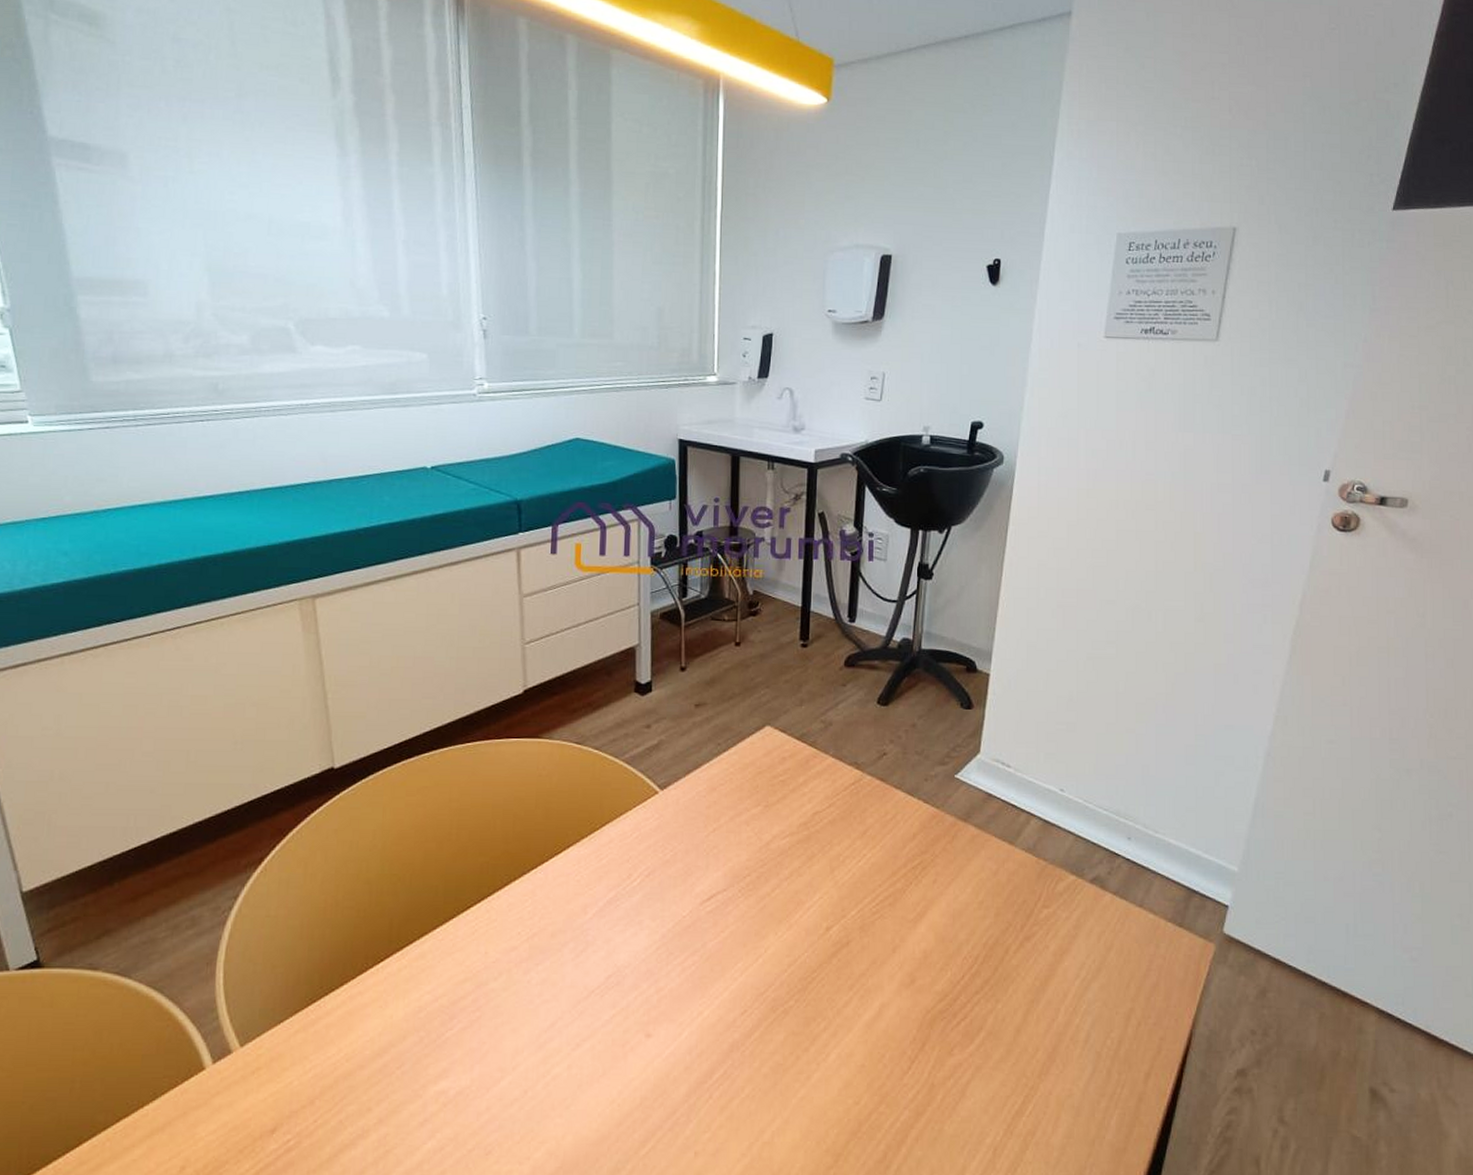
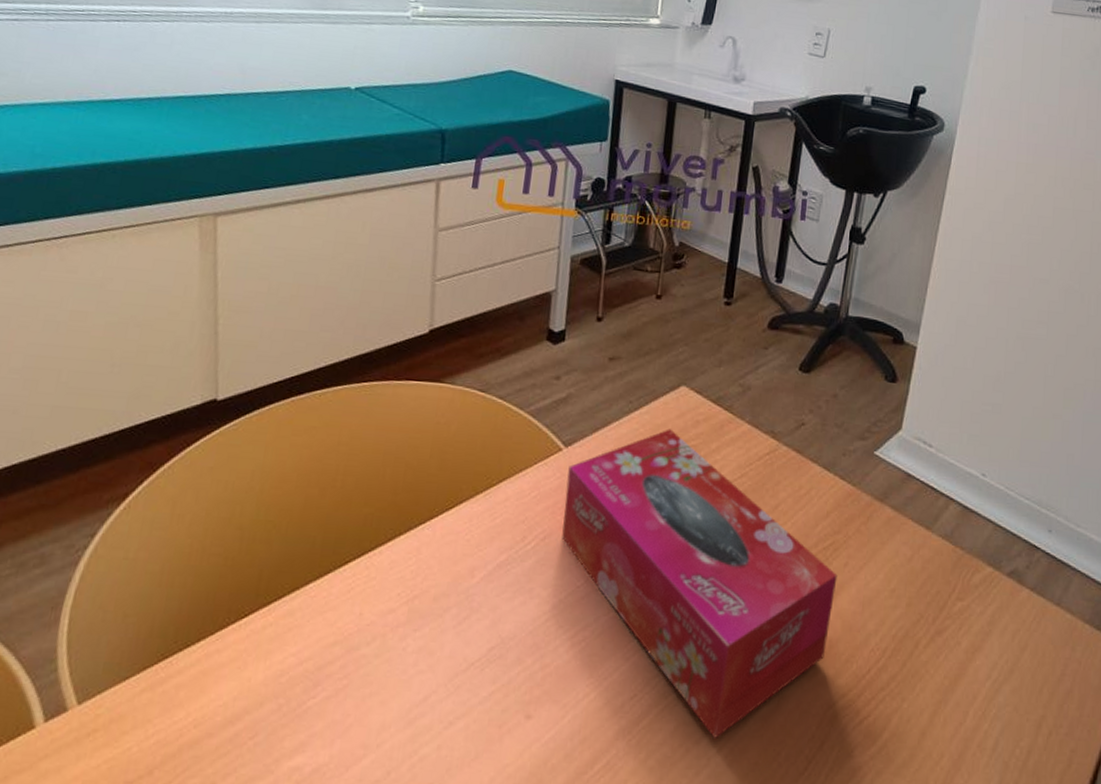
tissue box: none [664,767,927,1045] -> present [562,429,838,738]

